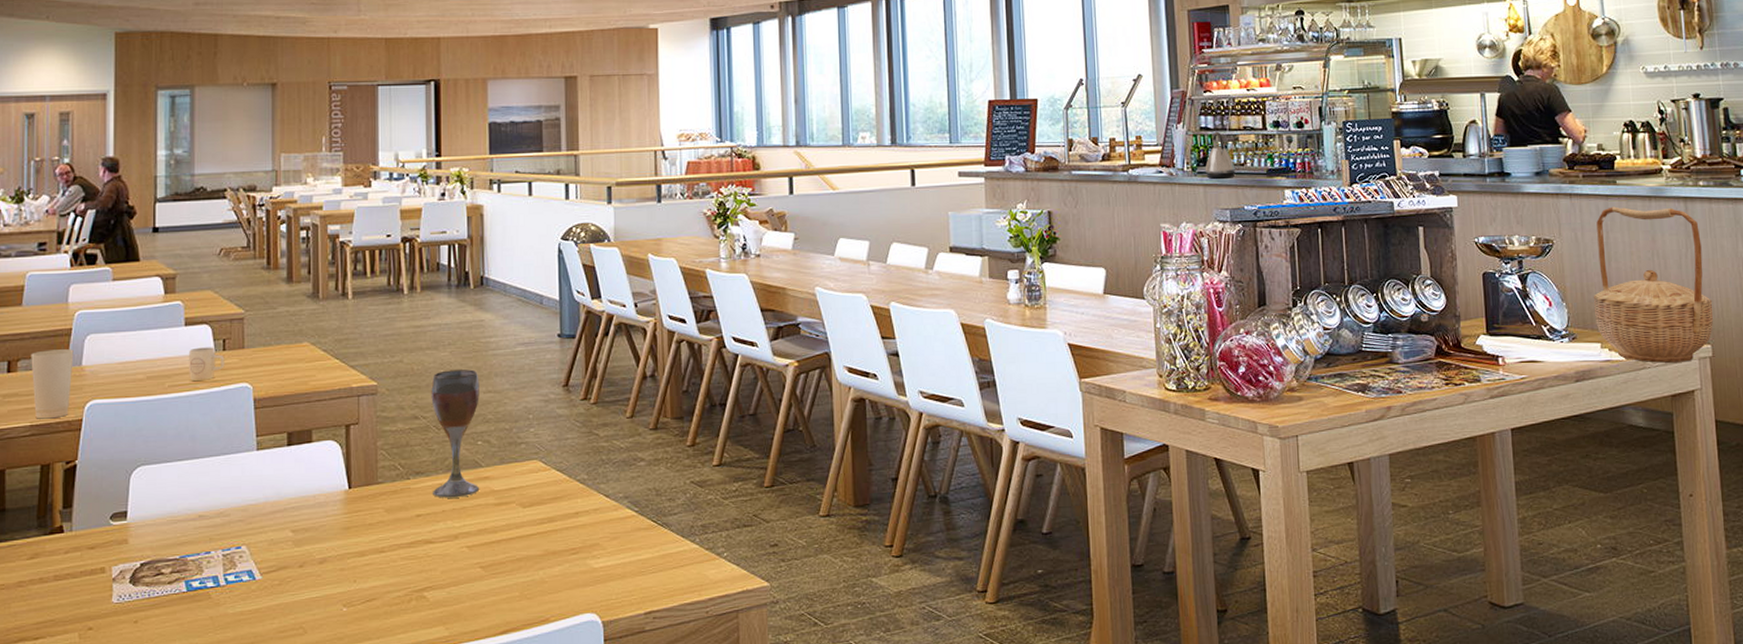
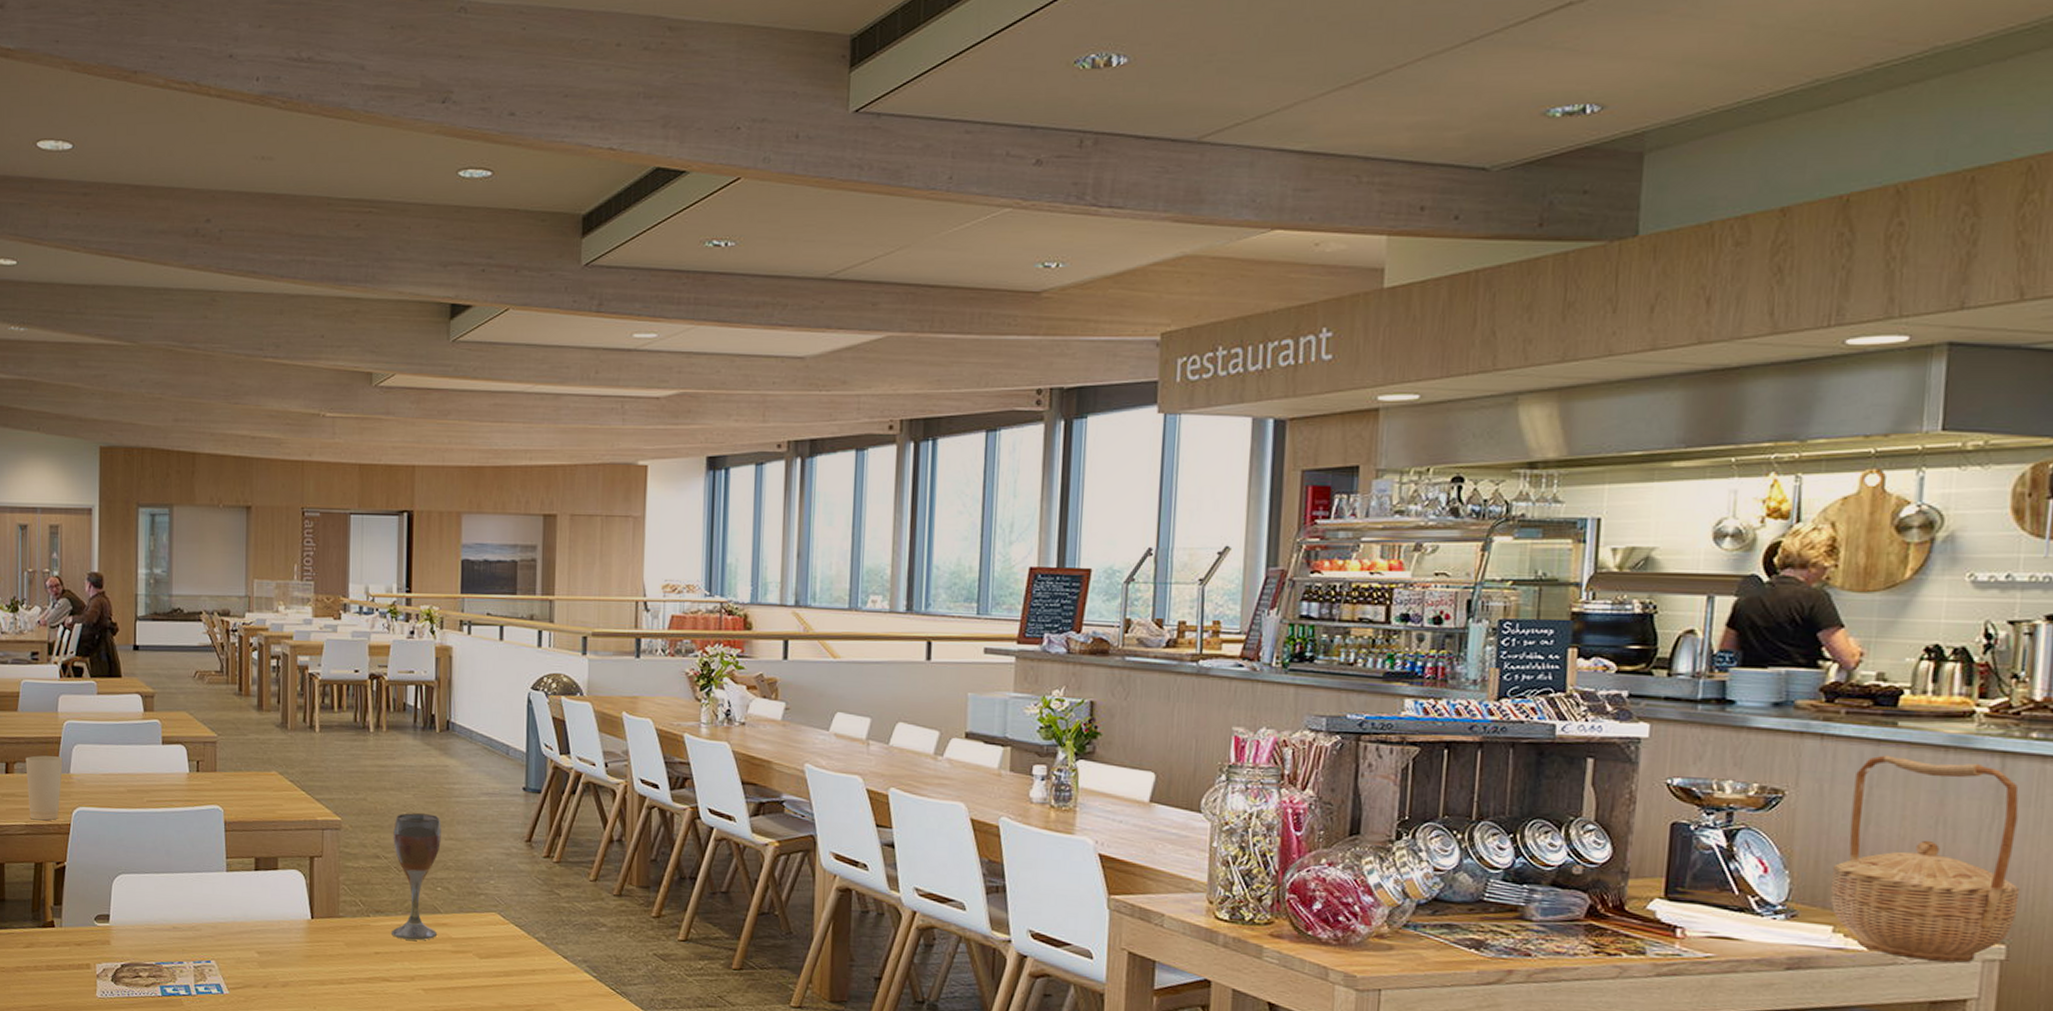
mug: present [188,347,225,382] -> none [164,766,198,800]
kettle: present [1205,131,1236,180] -> none [1299,621,1341,681]

